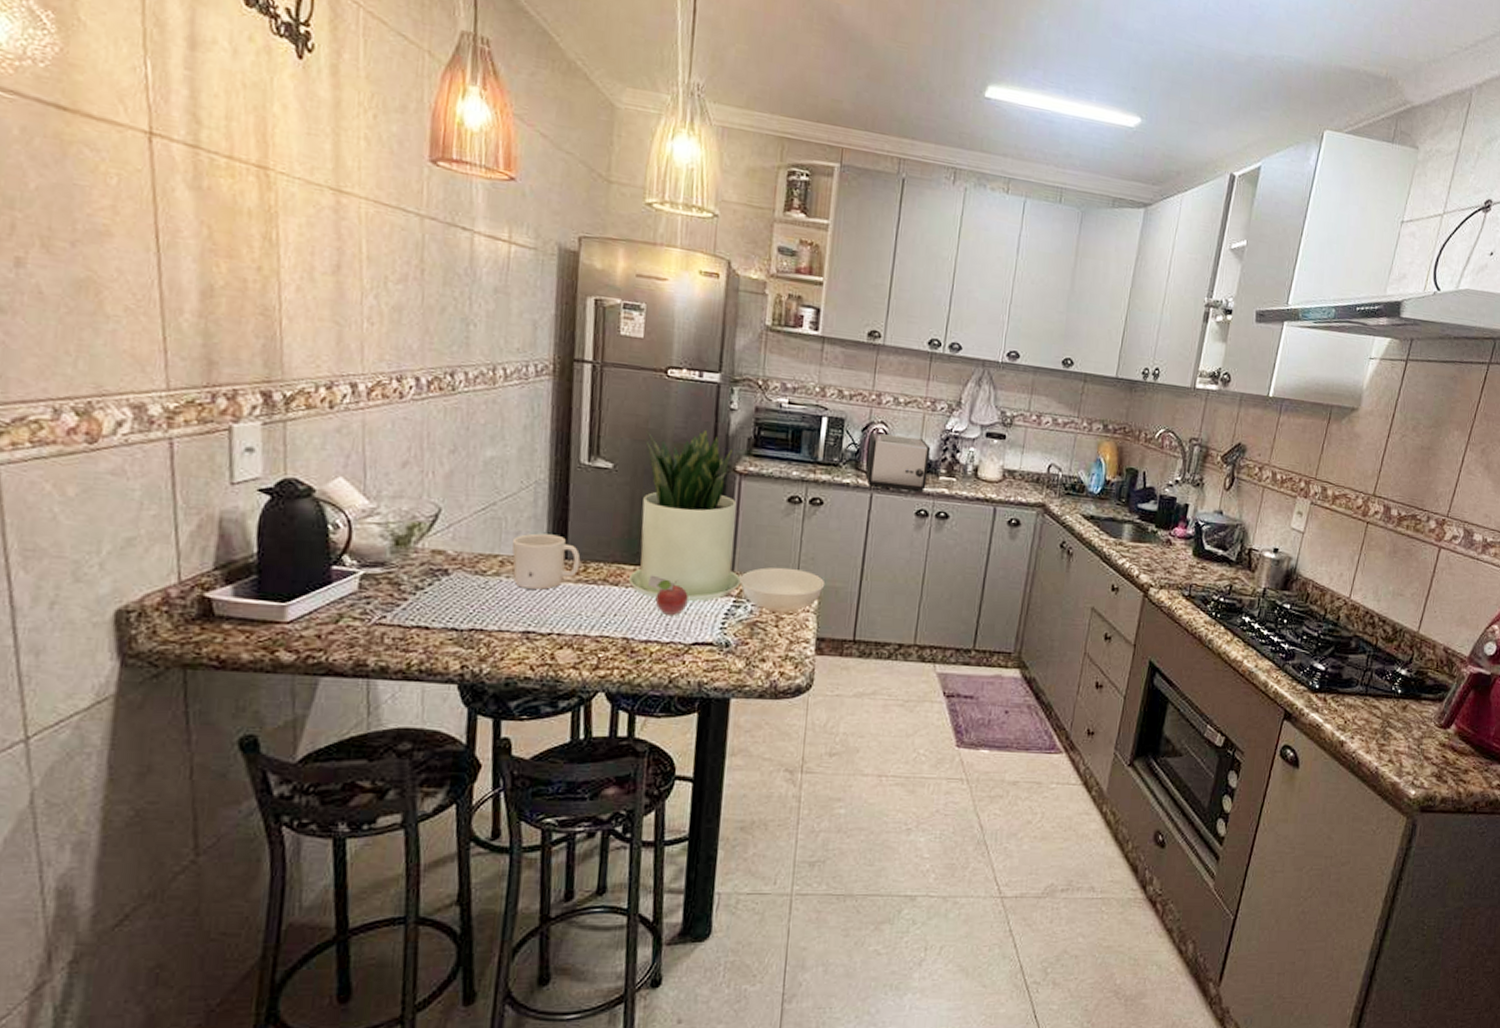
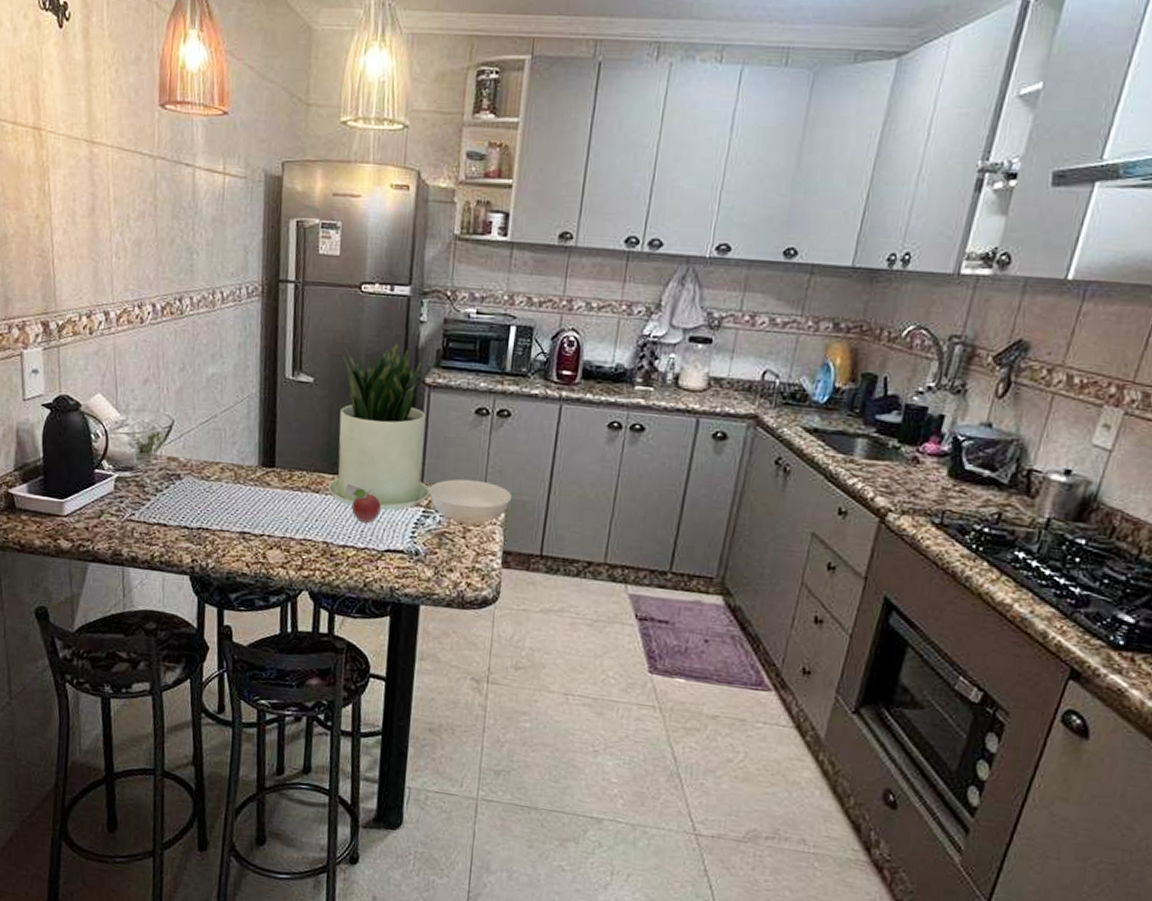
mug: present [512,533,581,590] -> none [230,443,287,495]
toaster: present [865,431,931,492] -> none [554,339,626,403]

